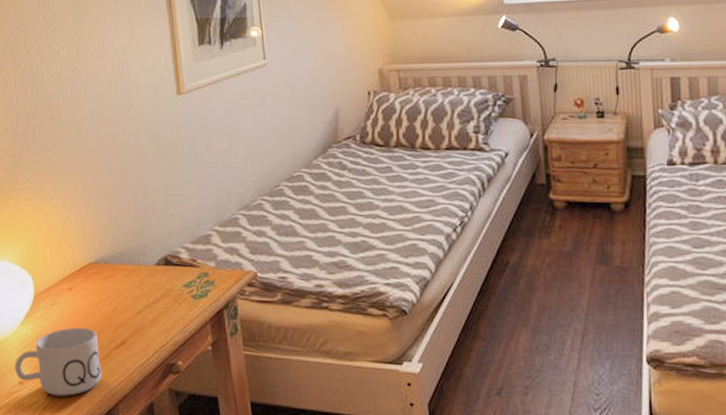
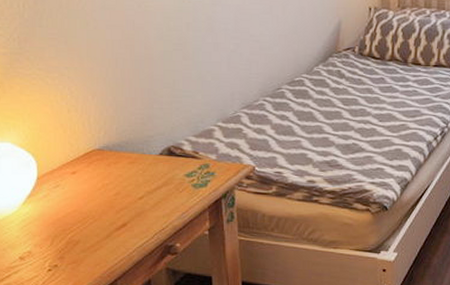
mug: present [15,327,102,396] -> none [16,209,103,272]

